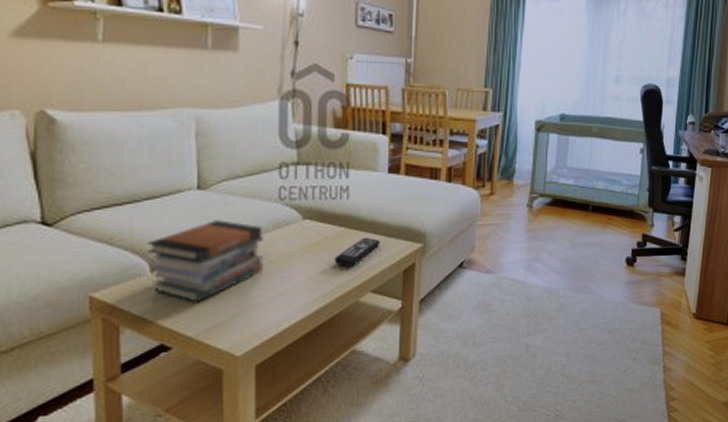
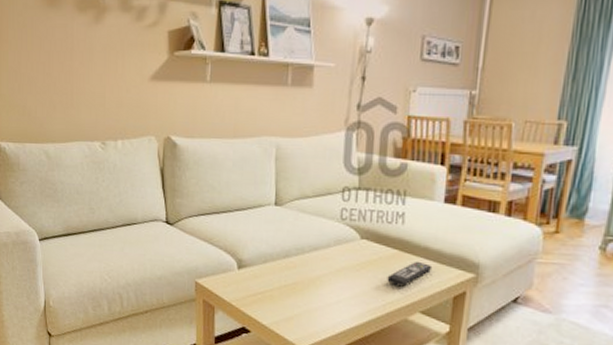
book stack: present [147,220,265,303] -> none [236,232,327,299]

